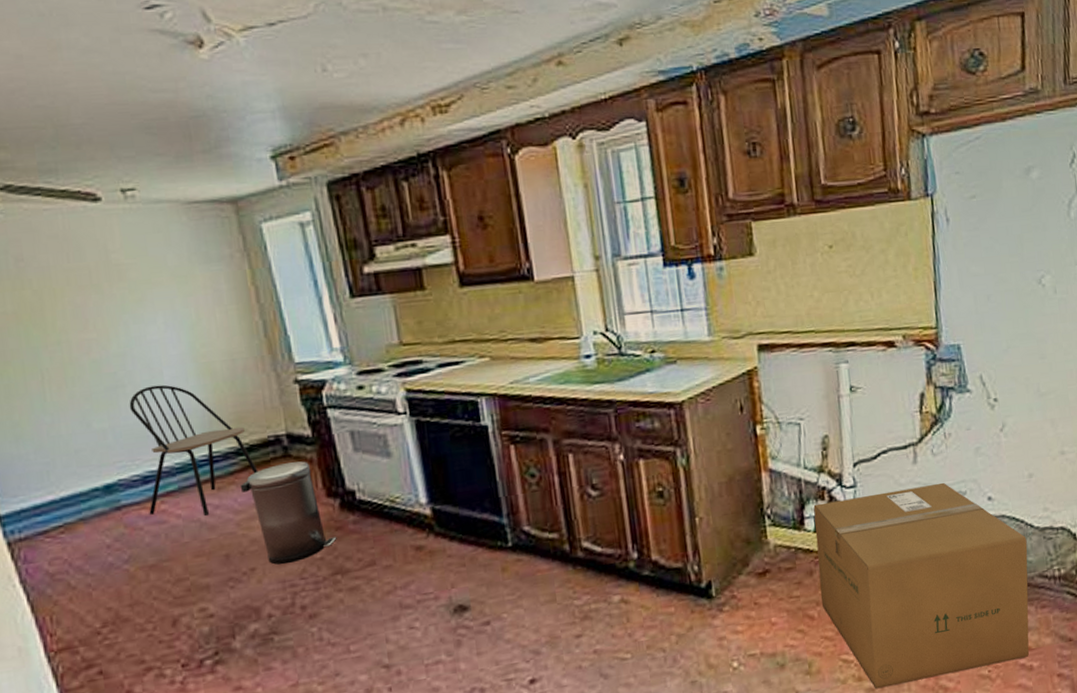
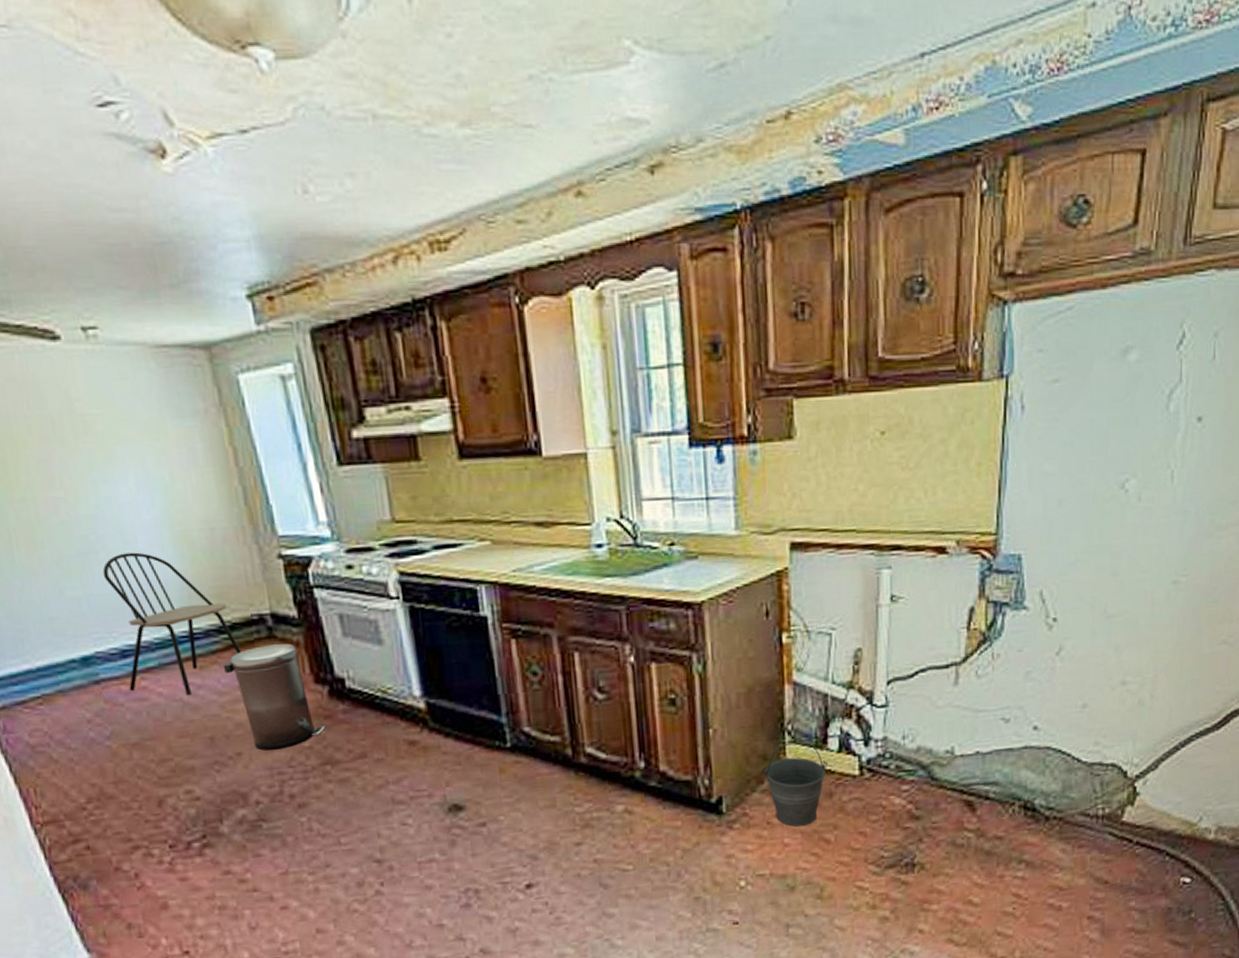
bucket: none [746,524,806,606] -> present [761,741,827,827]
box: present [813,482,1029,689] -> none [838,707,1071,919]

